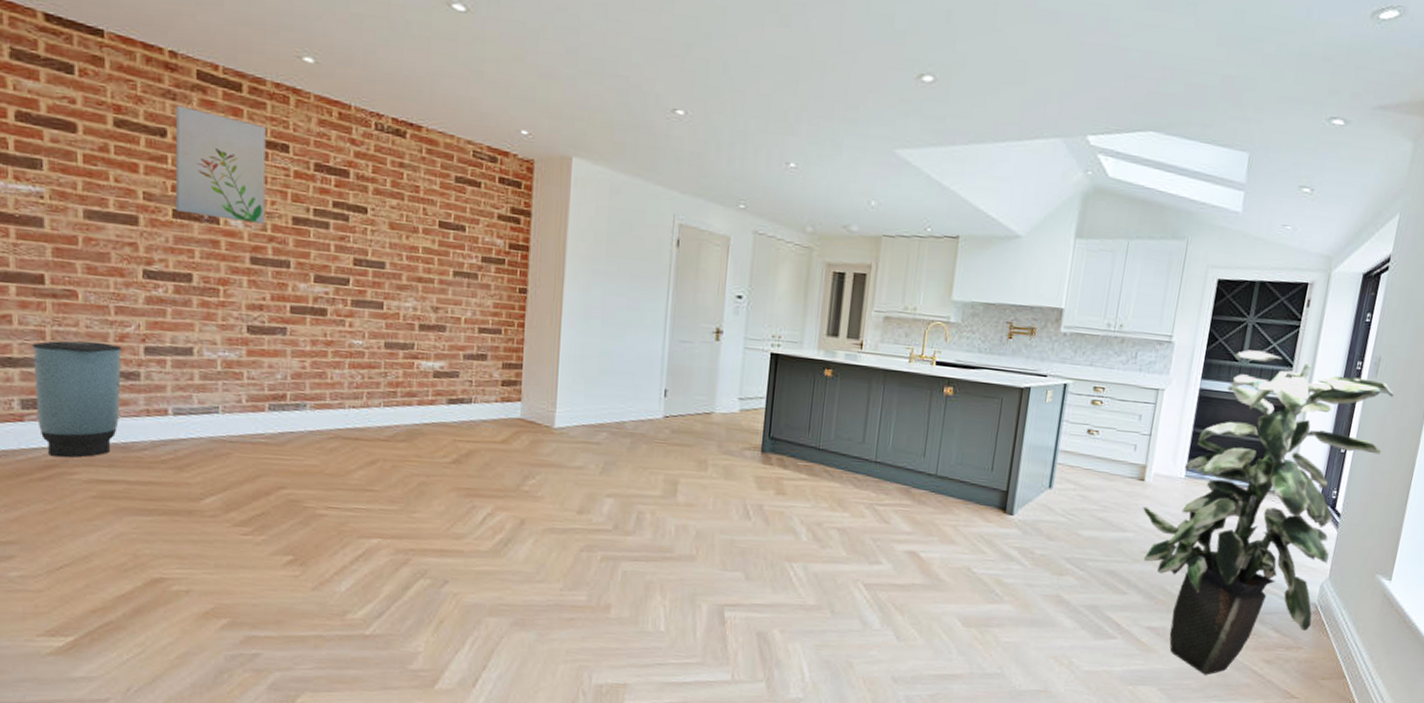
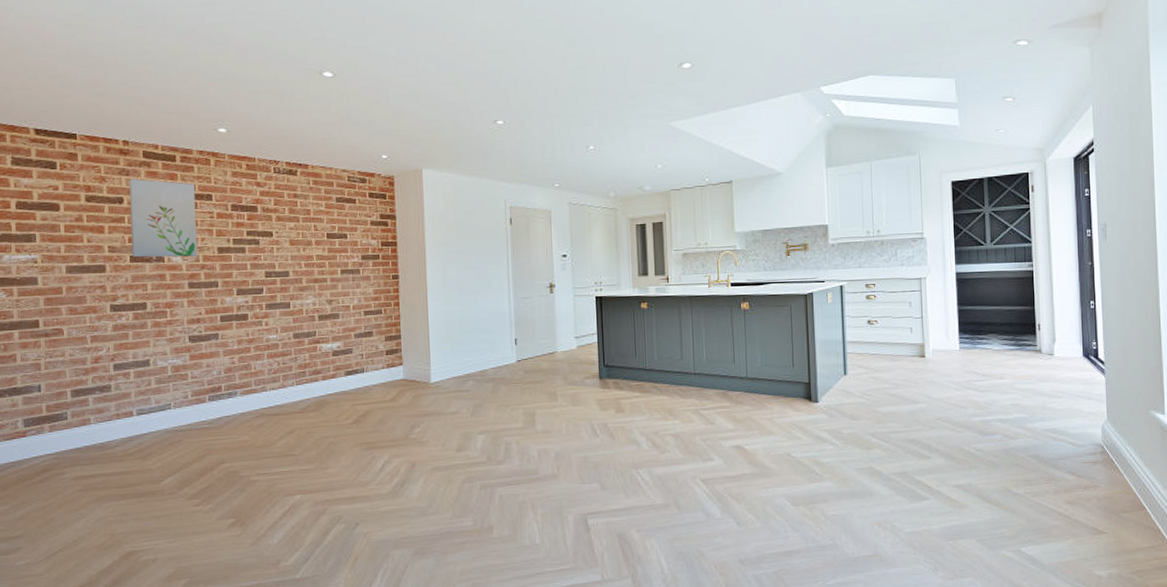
trash can: present [32,340,122,458] -> none [31,365,97,462]
indoor plant: present [1143,350,1394,675] -> none [929,234,1126,523]

